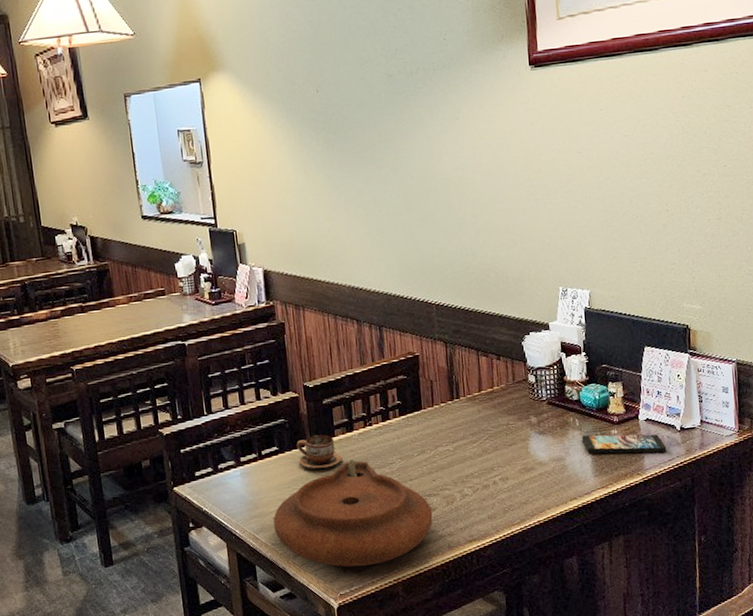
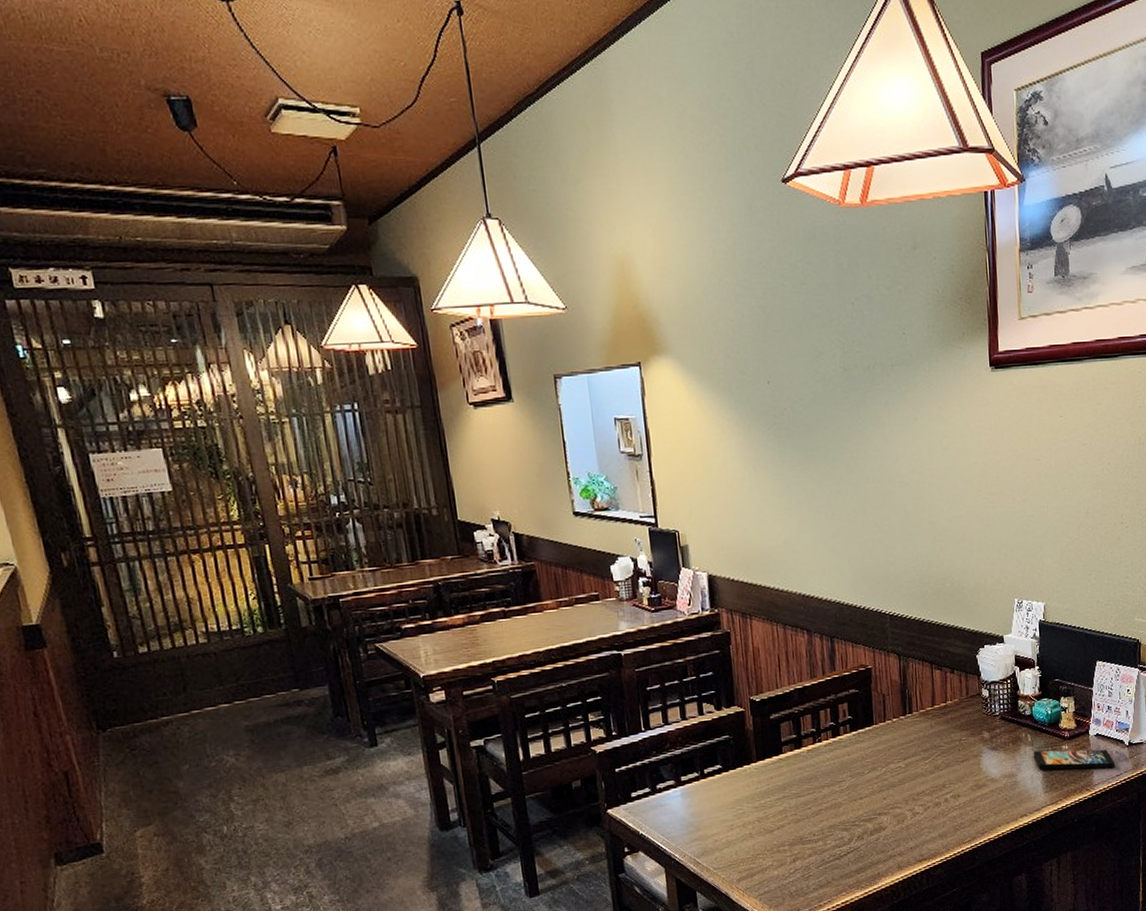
plate: present [273,459,433,567] -> none [715,777,883,891]
cup: present [296,434,343,470] -> none [741,751,790,789]

